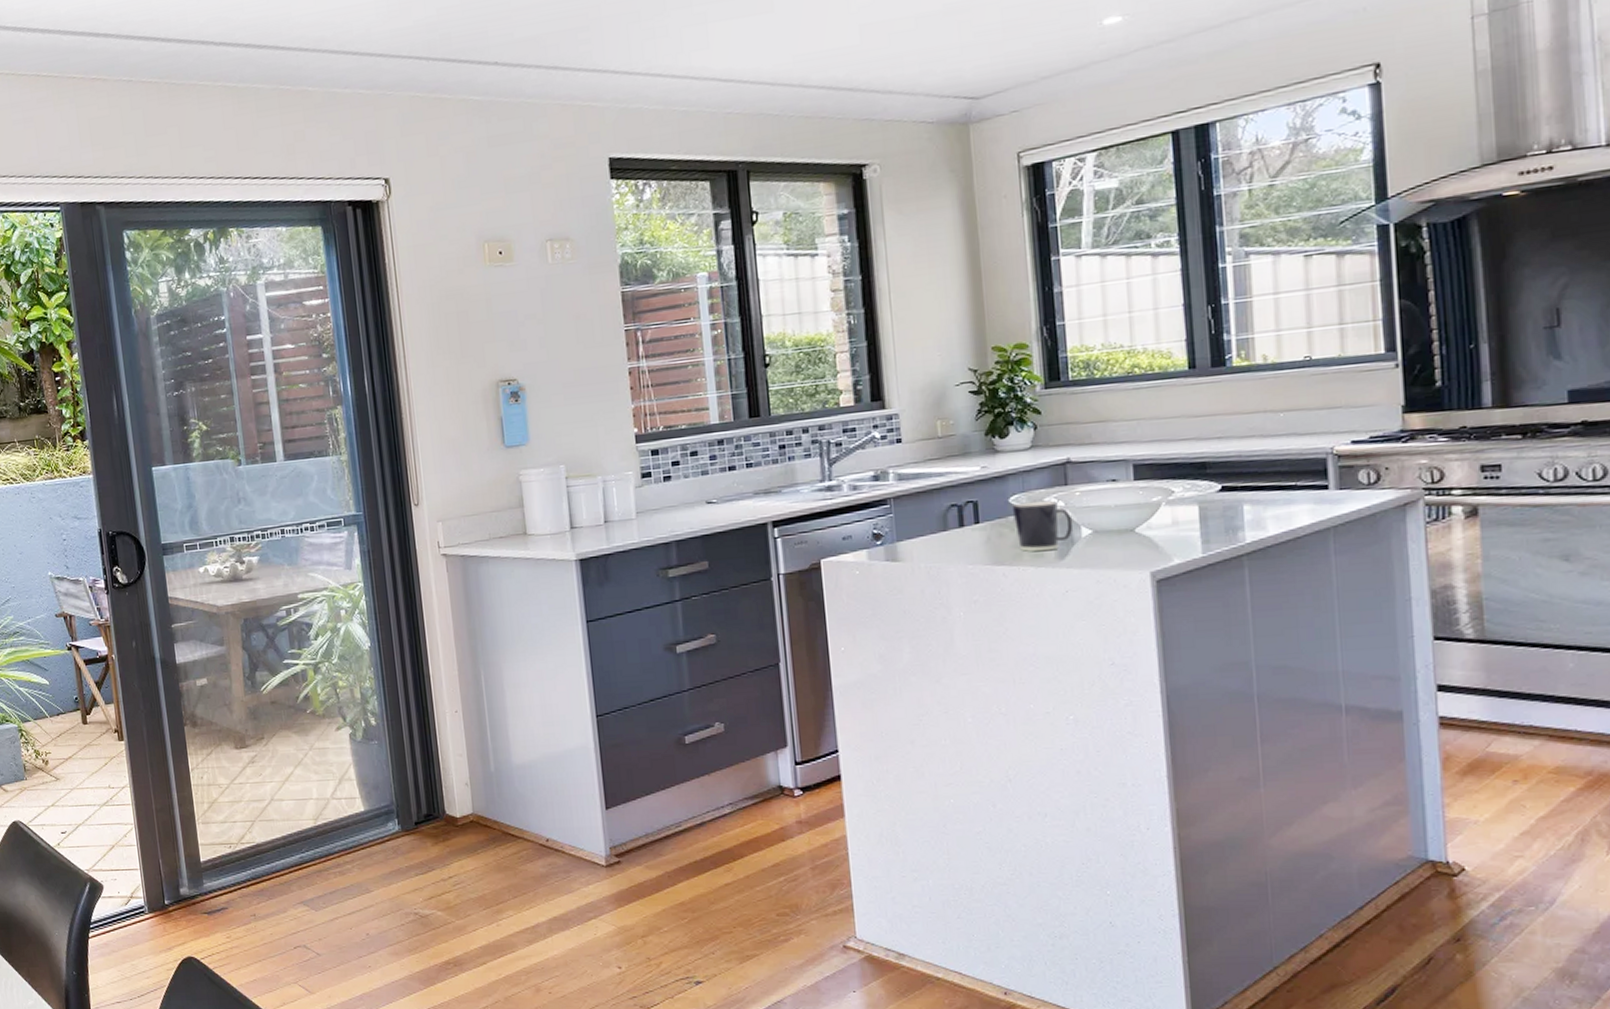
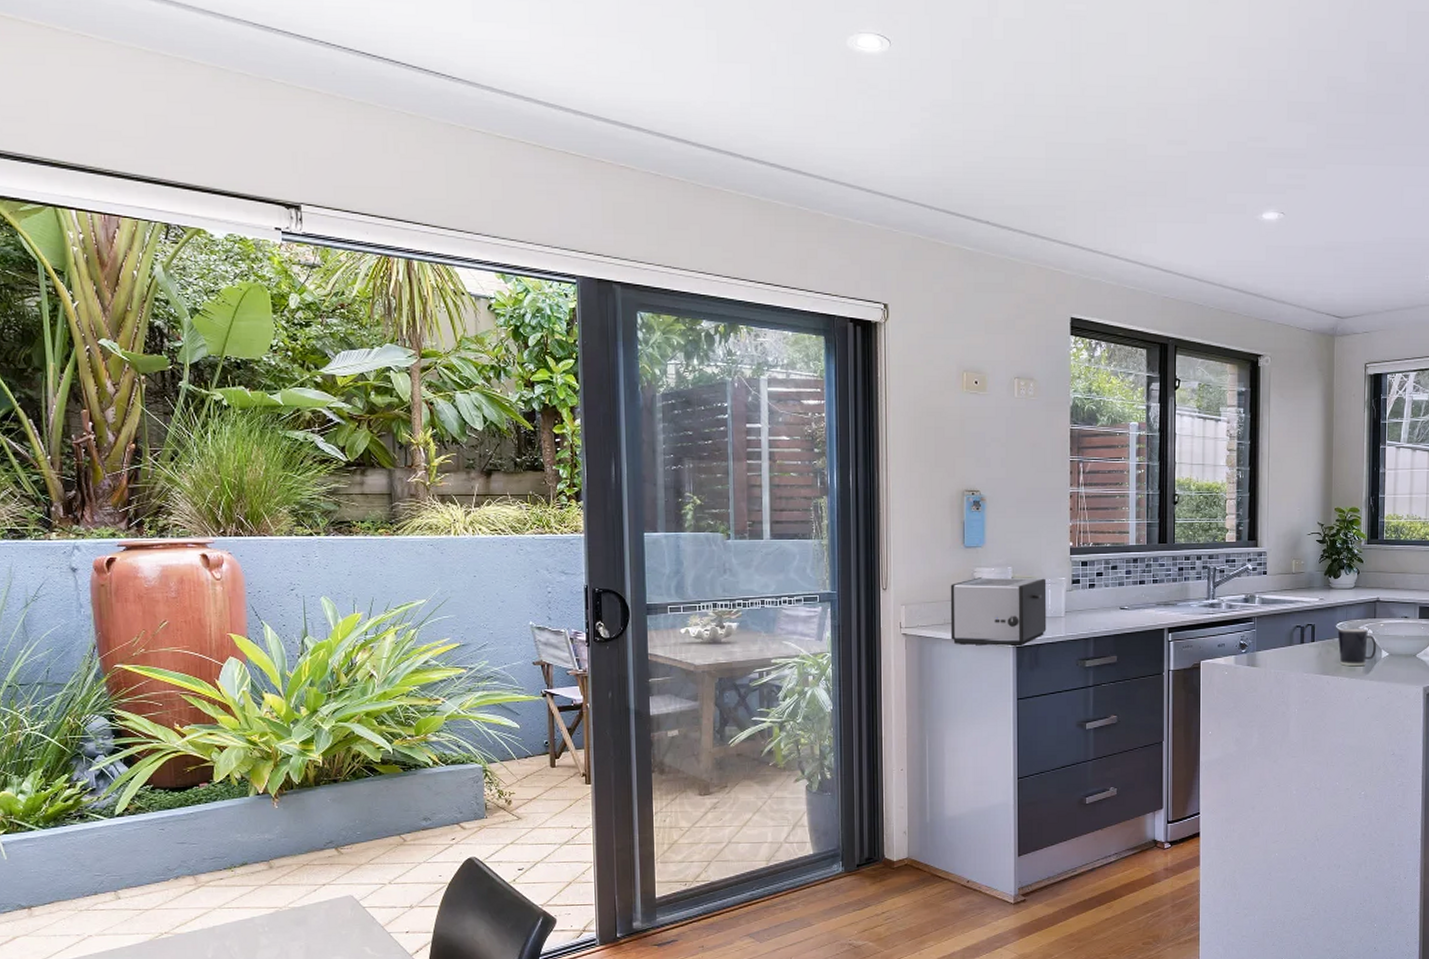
toaster: none [492,474,615,562] -> present [950,577,1047,647]

